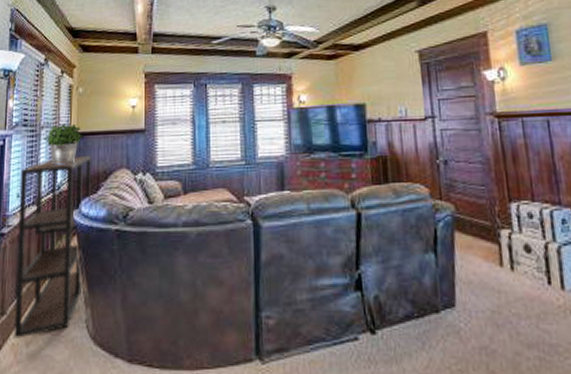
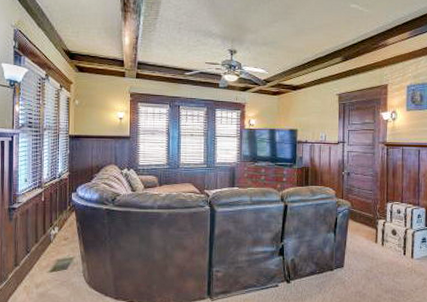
shelving unit: present [13,155,92,339] -> none [26,153,87,283]
potted plant: present [43,124,85,165] -> none [45,128,81,159]

